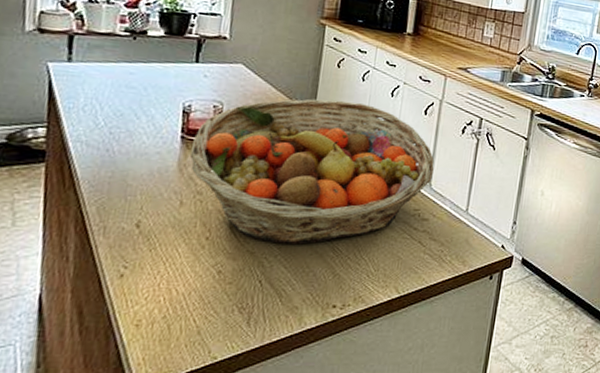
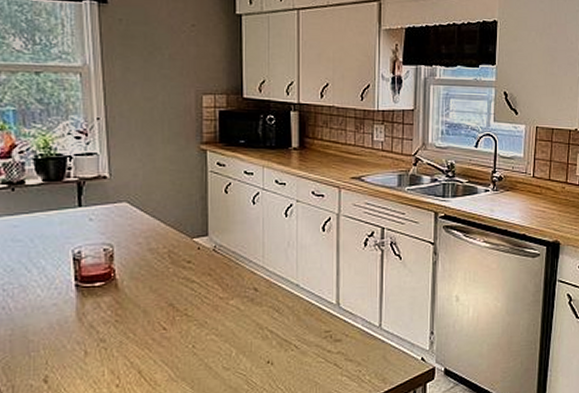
fruit basket: present [189,98,435,245] -> none [87,227,340,383]

